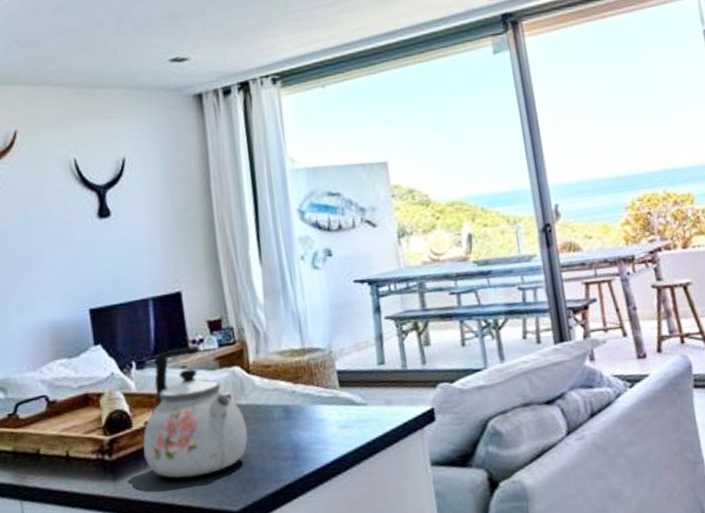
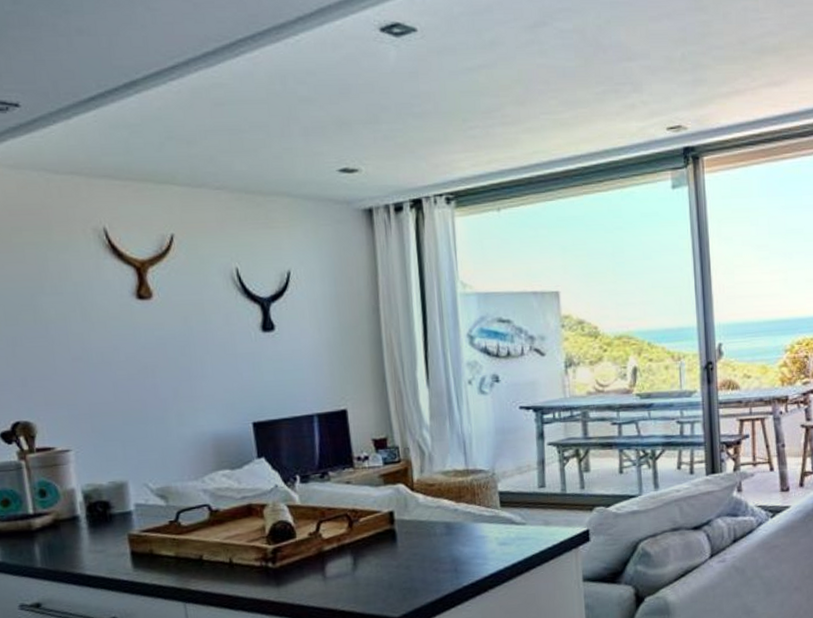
kettle: present [143,345,248,478] -> none [306,462,410,586]

